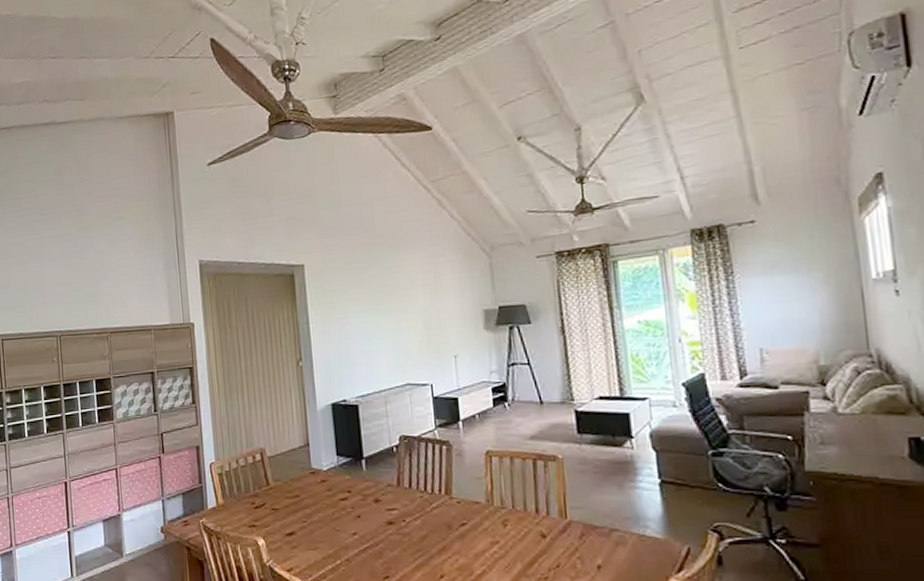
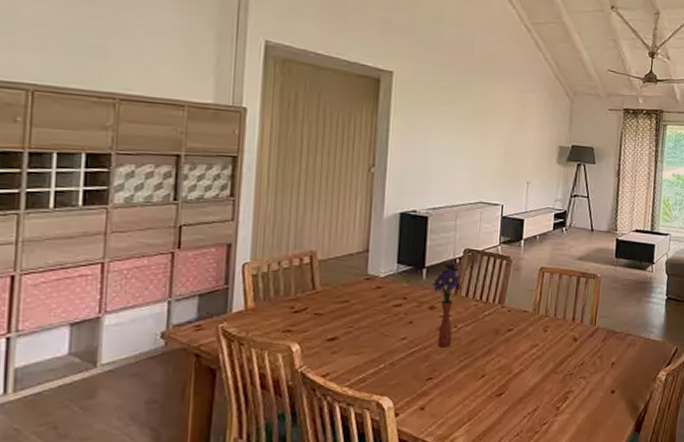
flower arrangement: none [373,453,403,544] -> present [431,263,462,348]

